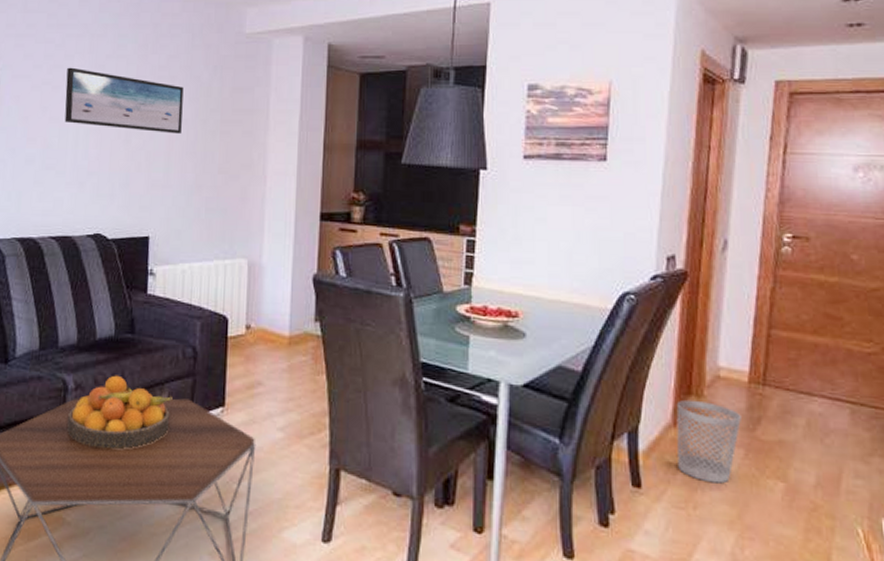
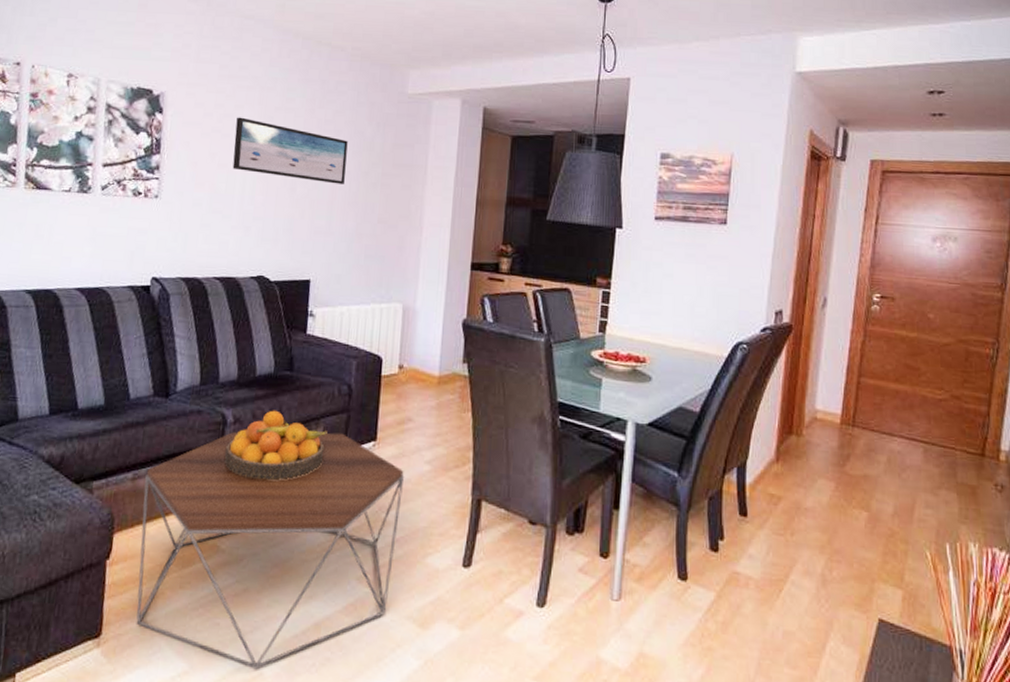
wastebasket: present [676,399,741,484] -> none [779,438,833,513]

